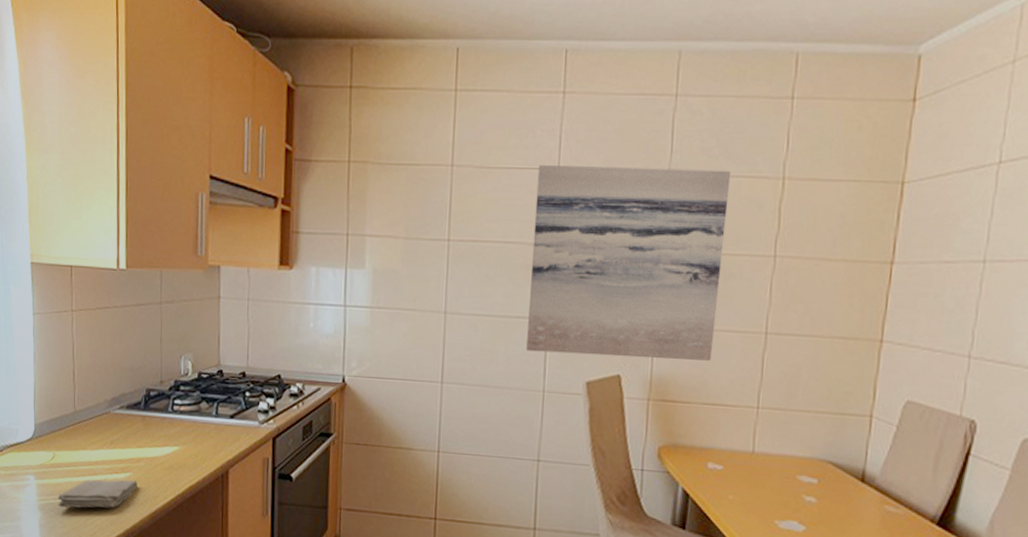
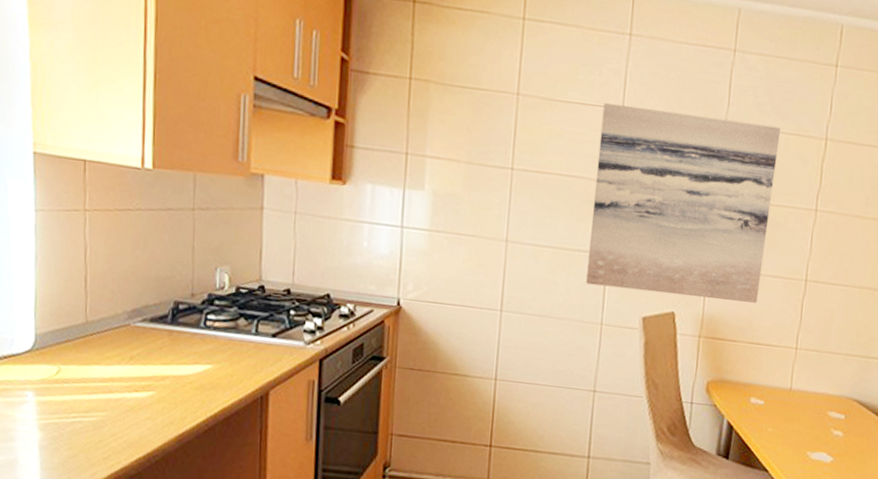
washcloth: present [58,479,137,508] -> none [63,398,162,429]

